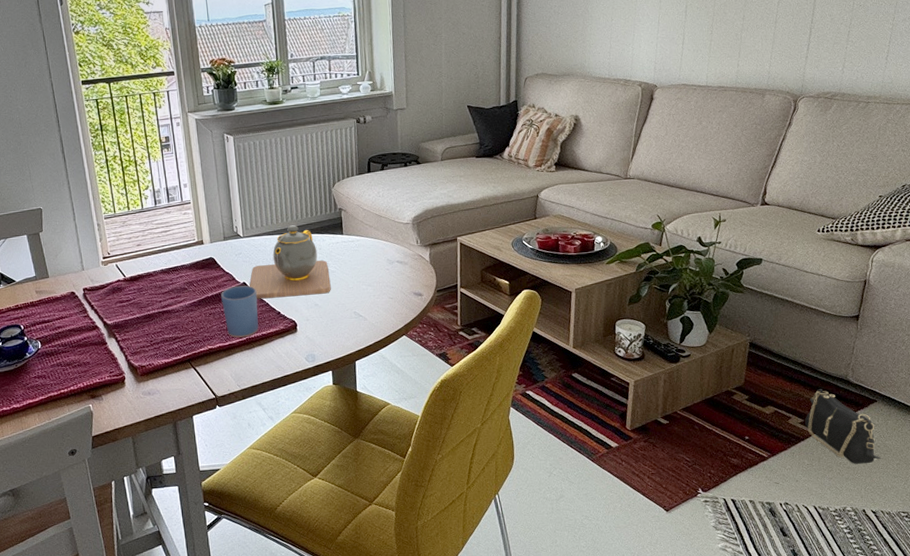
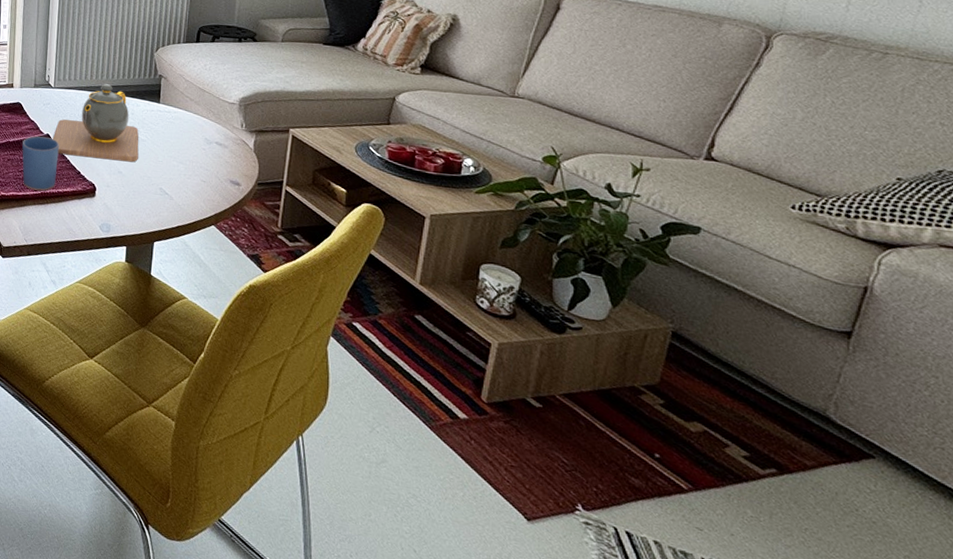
handbag: present [805,389,882,464] -> none [752,418,878,543]

